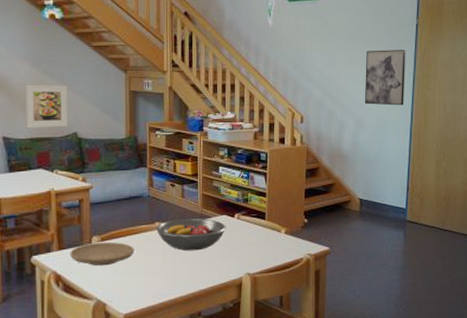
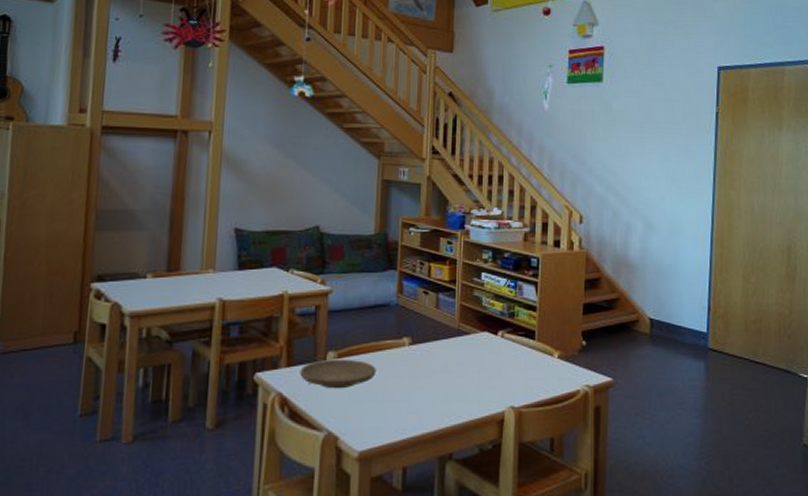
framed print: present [25,84,68,129] -> none [262,169,312,220]
fruit bowl: present [156,218,226,251] -> none [404,333,487,375]
wall art: present [364,50,406,106] -> none [655,140,705,207]

